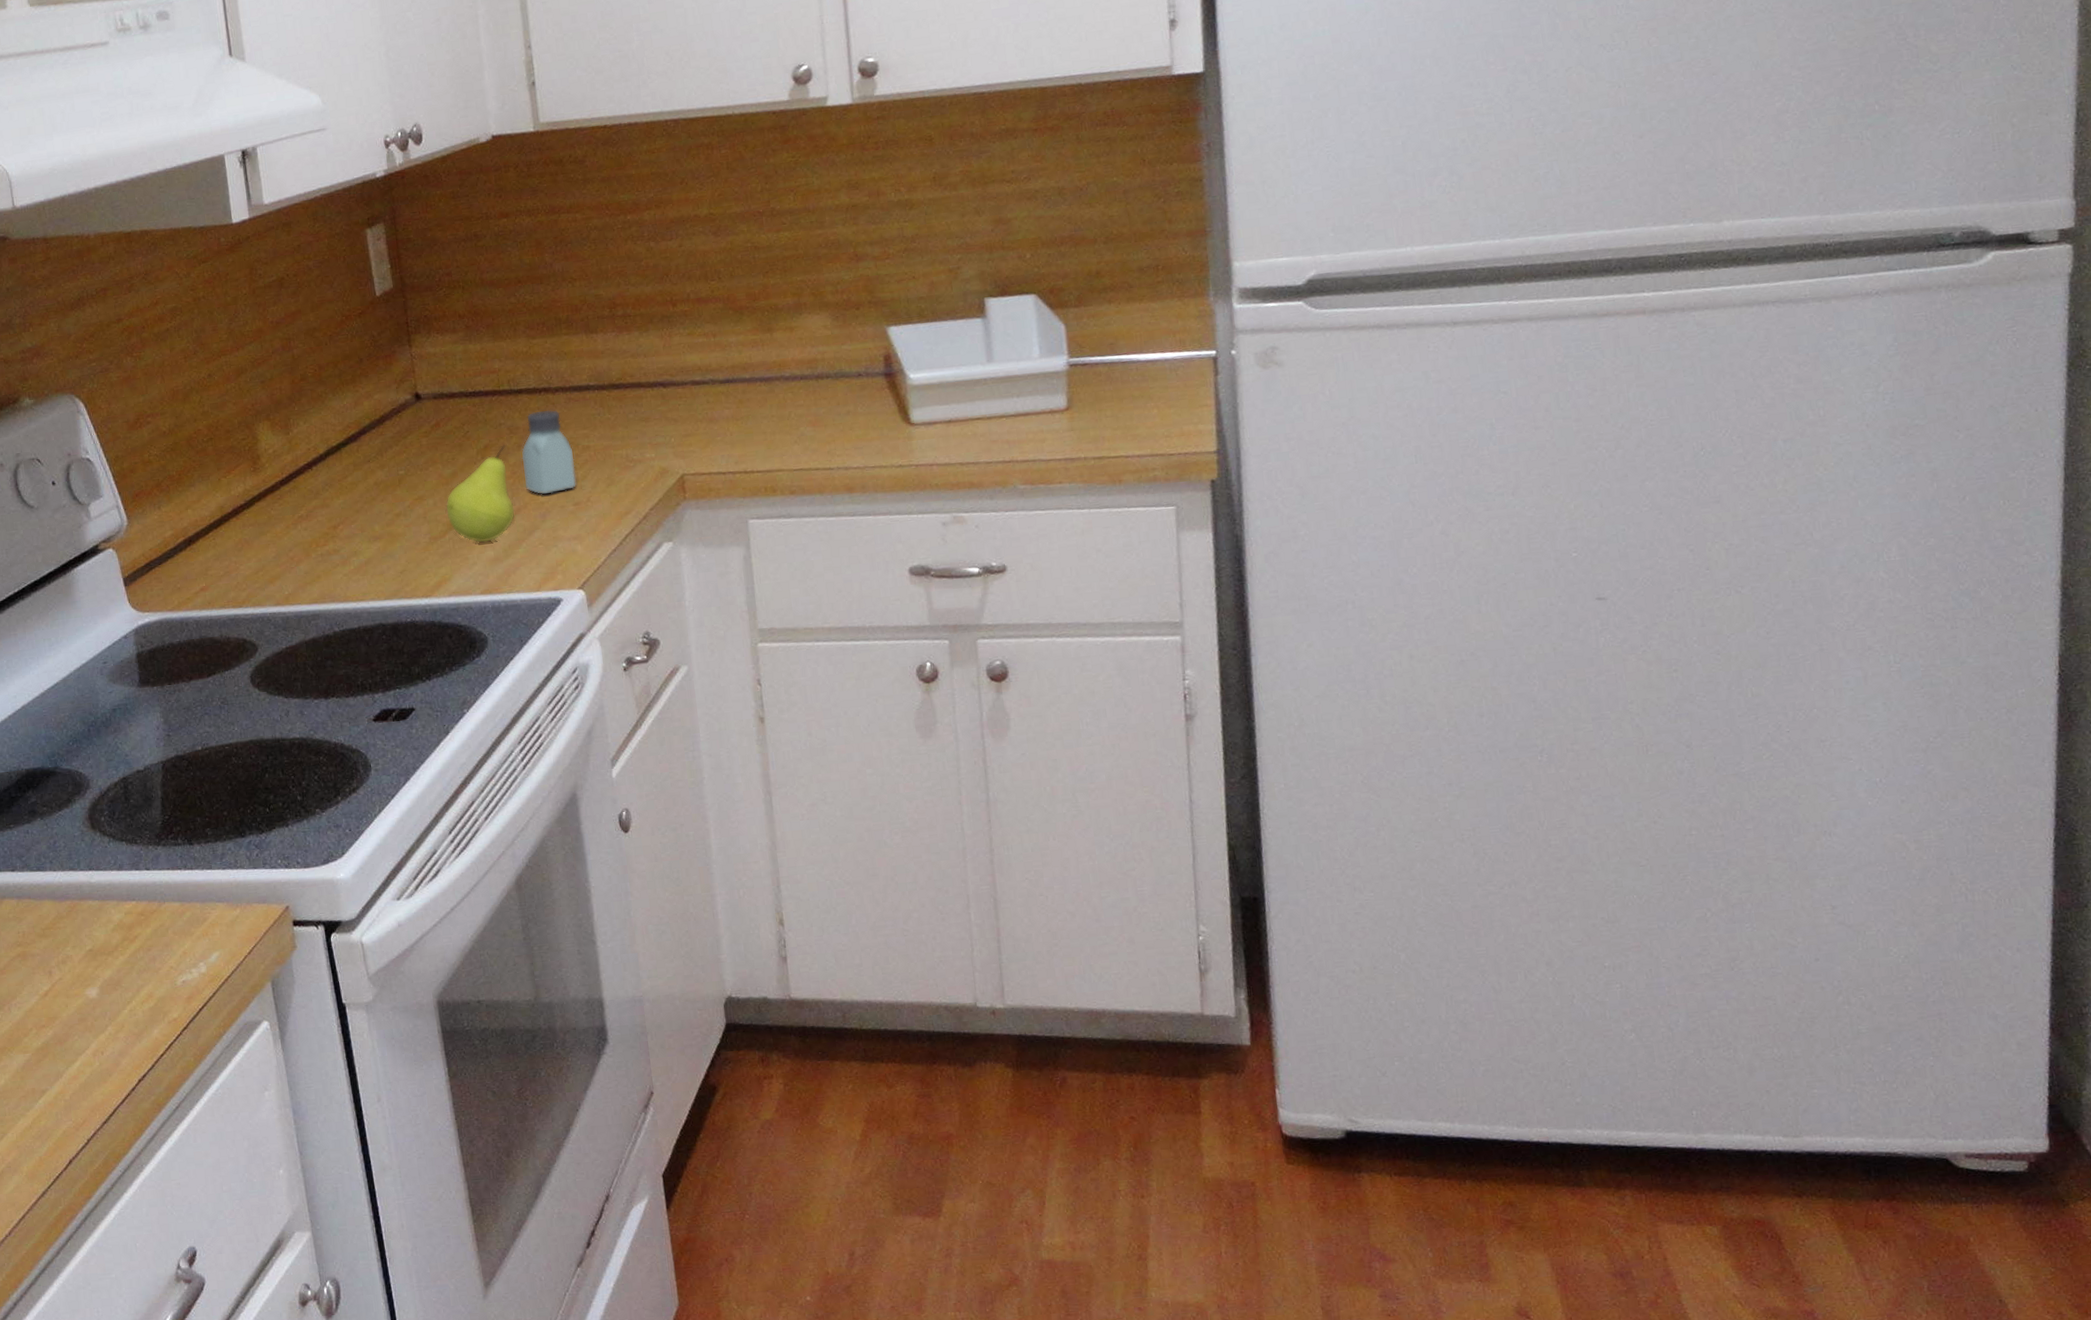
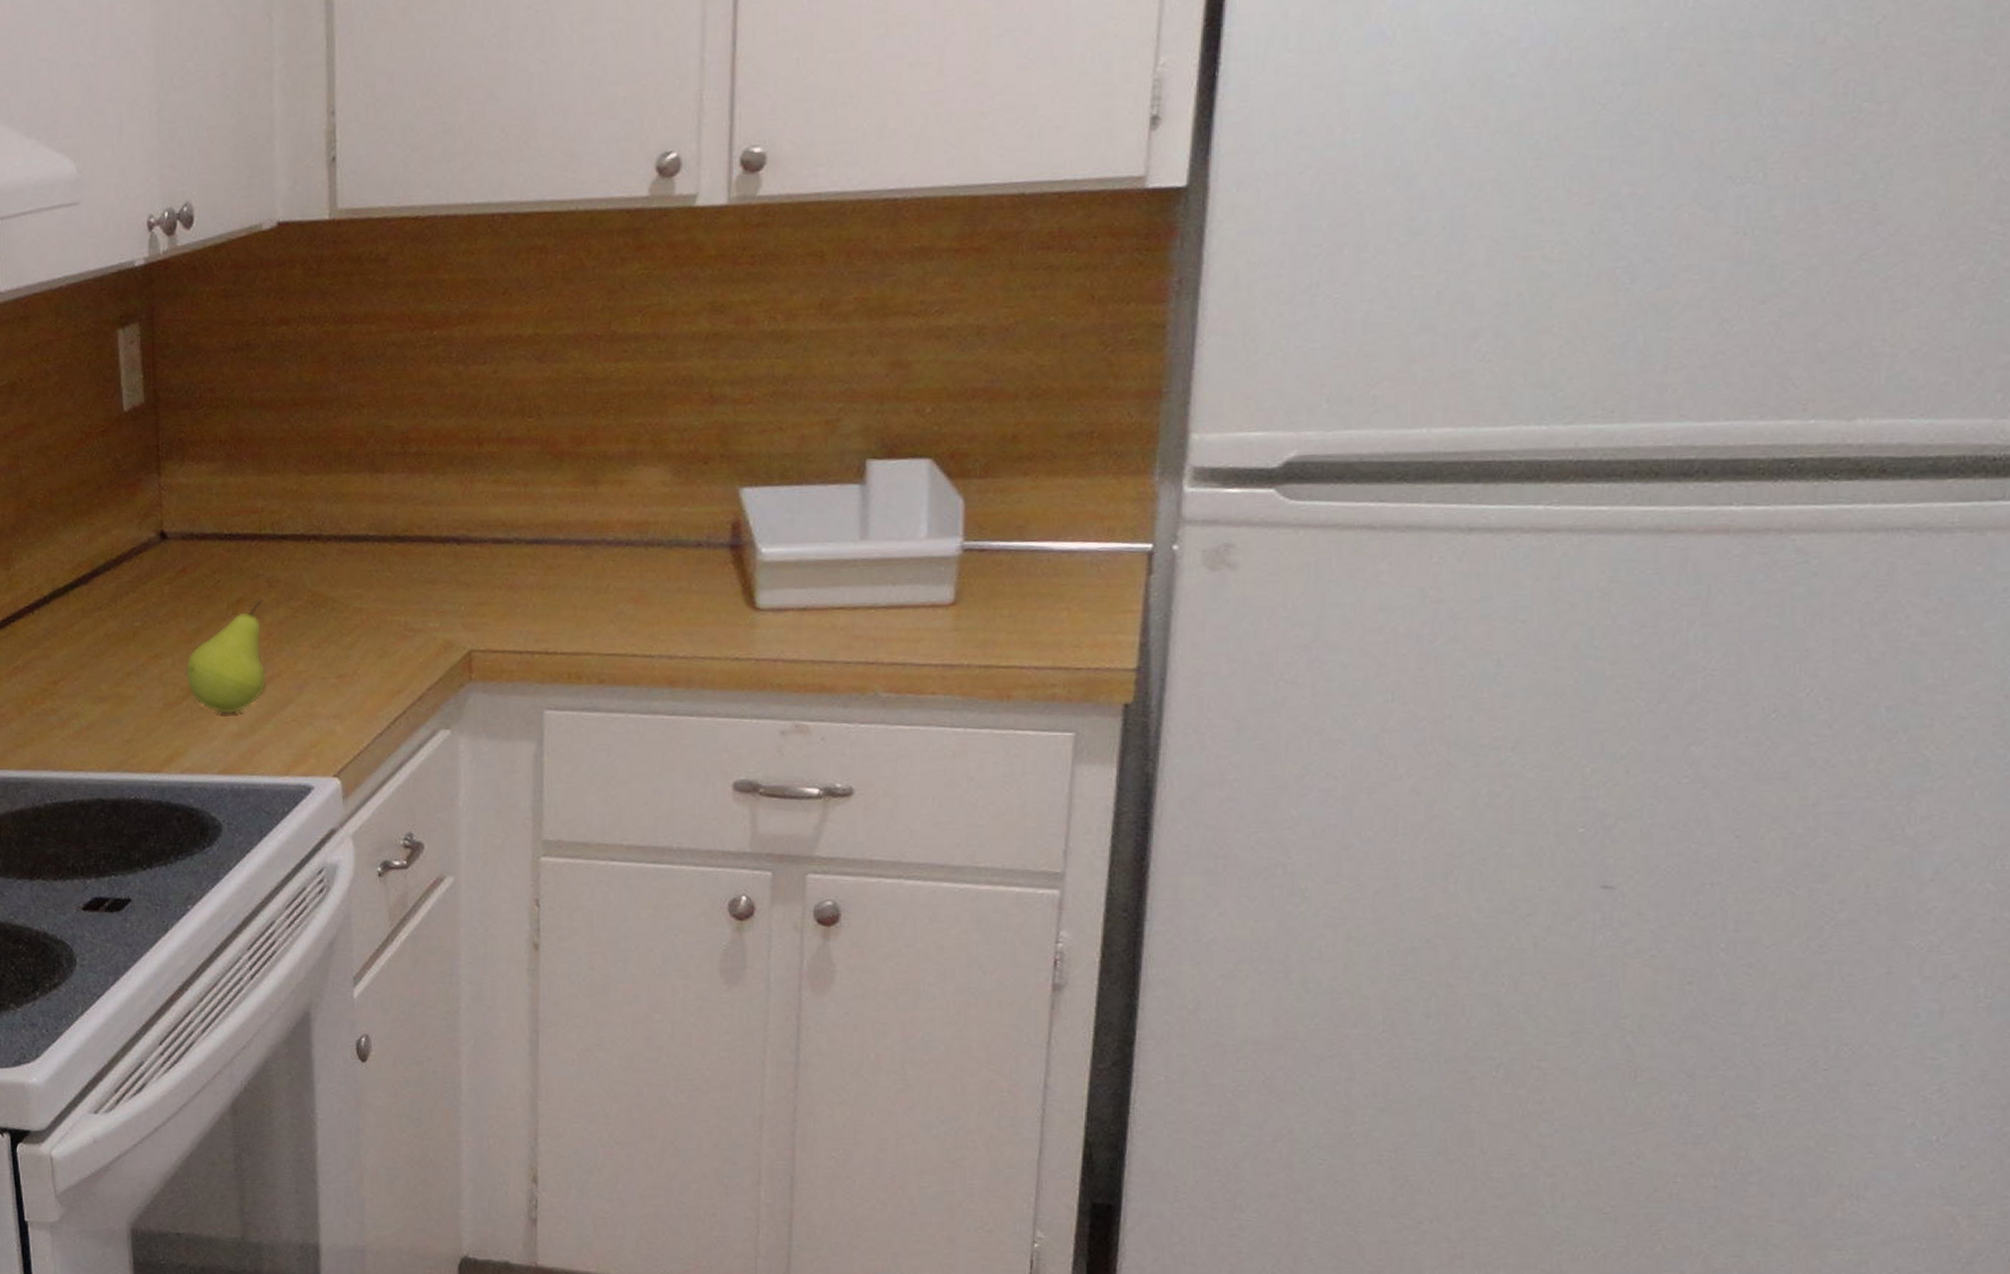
saltshaker: present [521,409,576,495] -> none [280,561,343,663]

